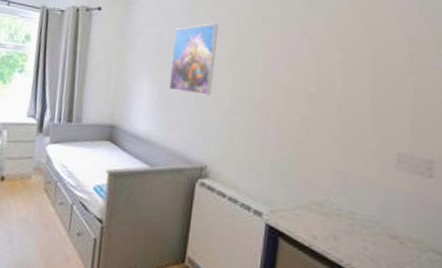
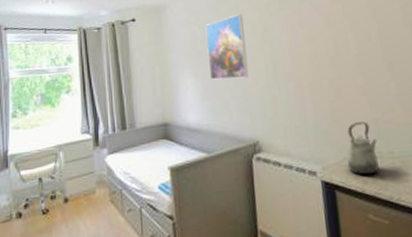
kettle: none [298,171,340,231] -> present [347,121,379,175]

